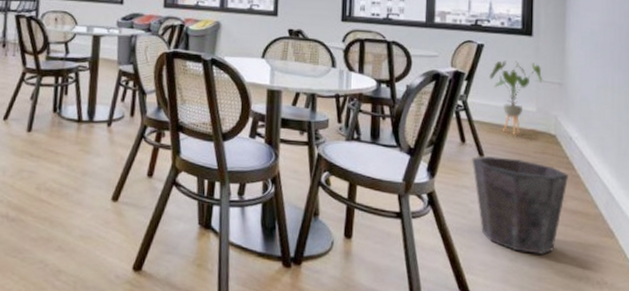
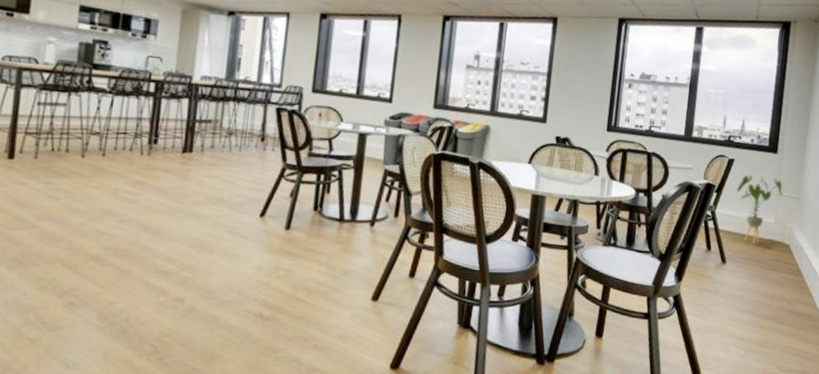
waste bin: present [472,155,568,255] -> none [715,262,796,352]

